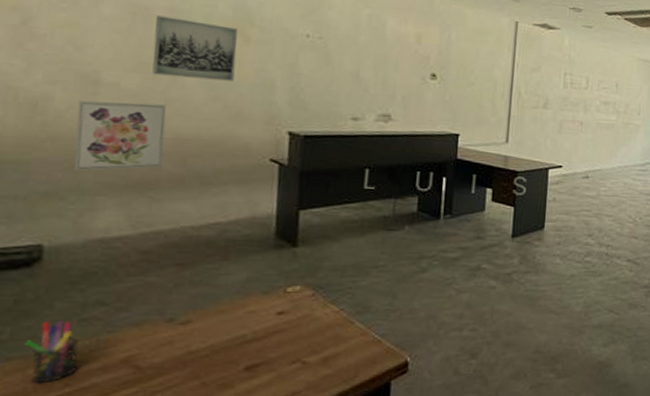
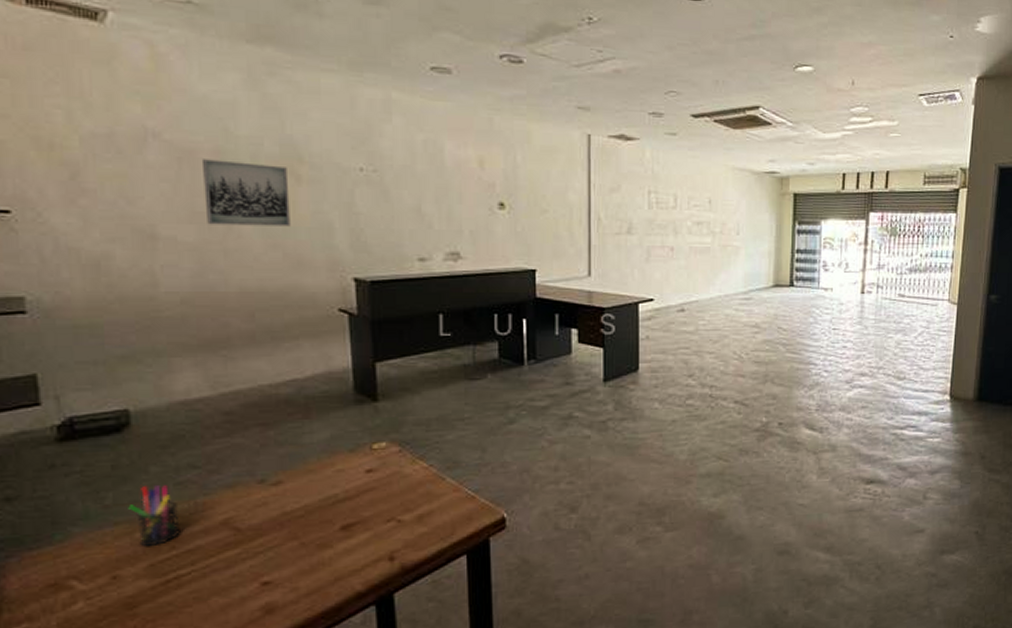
wall art: present [74,100,167,171] -> none [140,256,231,331]

